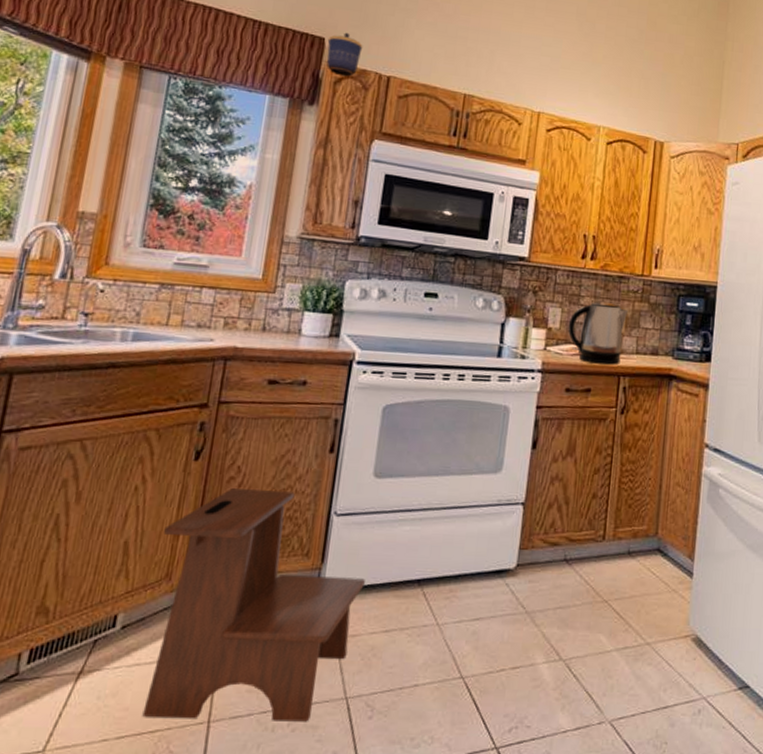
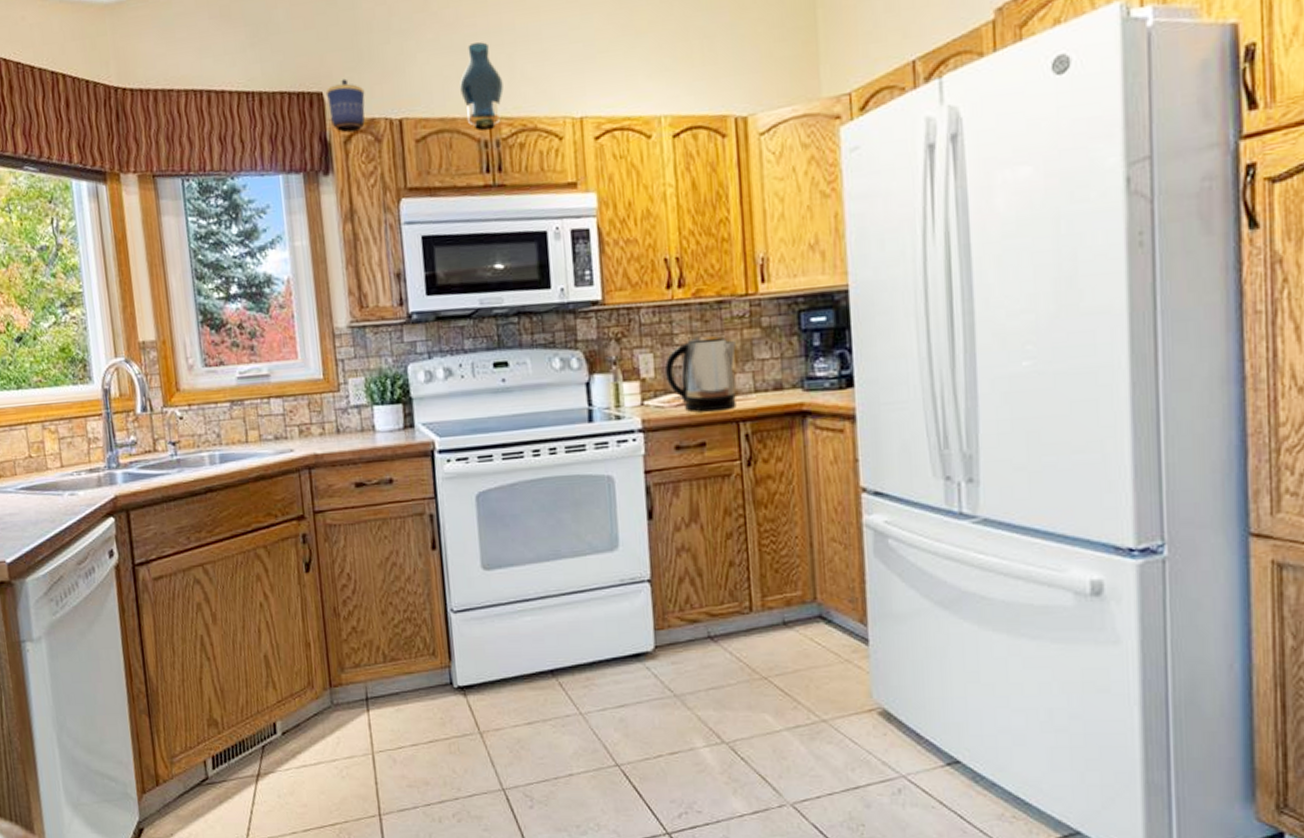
step stool: present [142,488,365,722] -> none [296,593,497,813]
vase: none [445,34,482,104] -> present [460,42,504,132]

